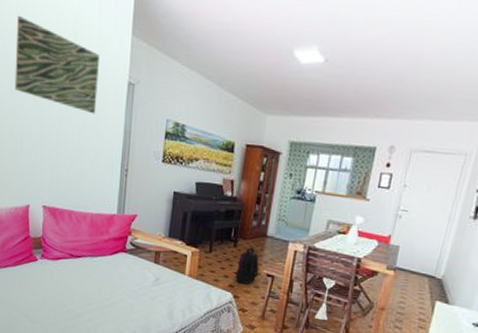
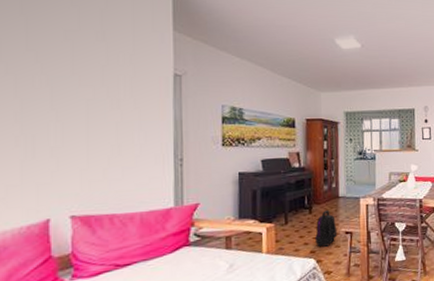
wall art: present [14,15,99,114] -> none [20,13,137,108]

